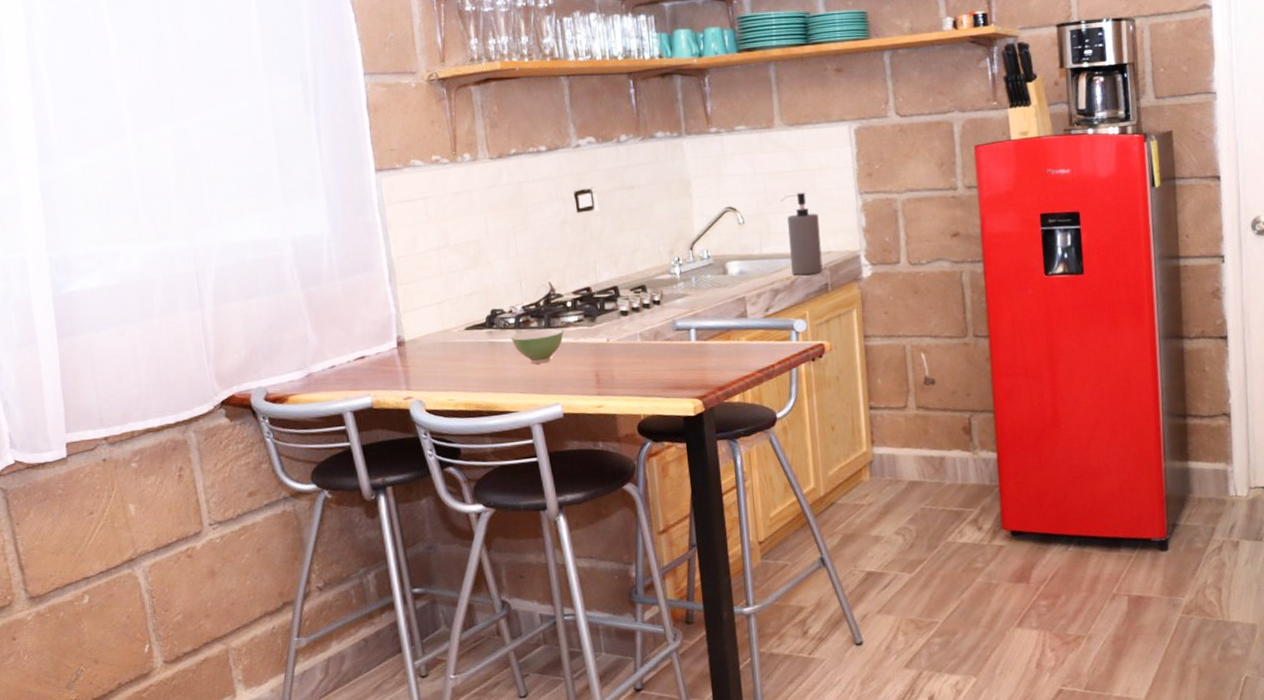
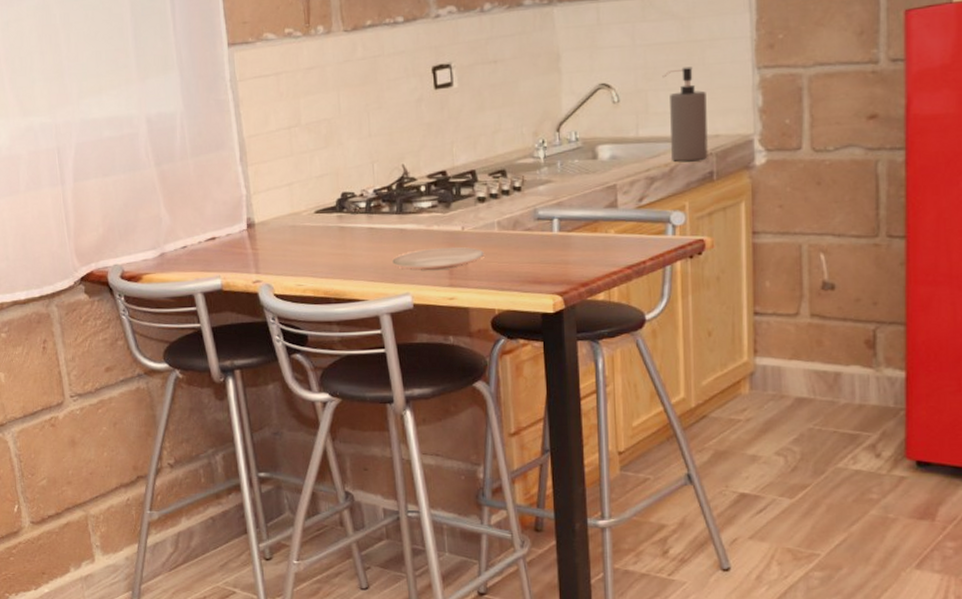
bowl: present [511,328,565,364] -> none [361,214,417,251]
plate: none [542,357,629,381] -> present [392,246,484,271]

